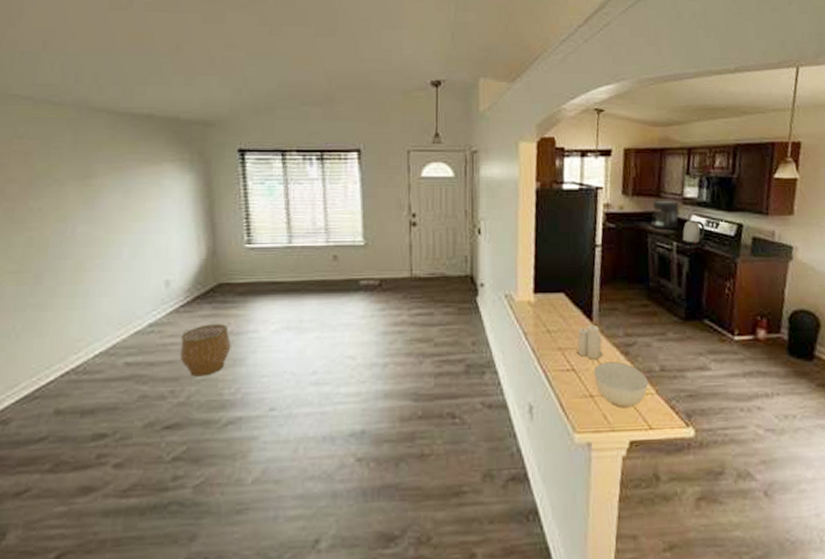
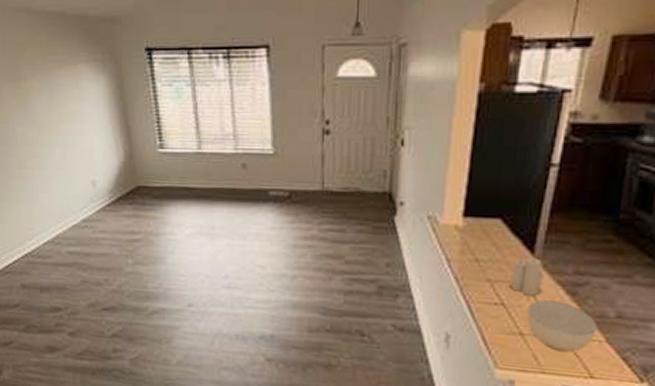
basket: present [179,324,231,377] -> none [110,224,152,270]

